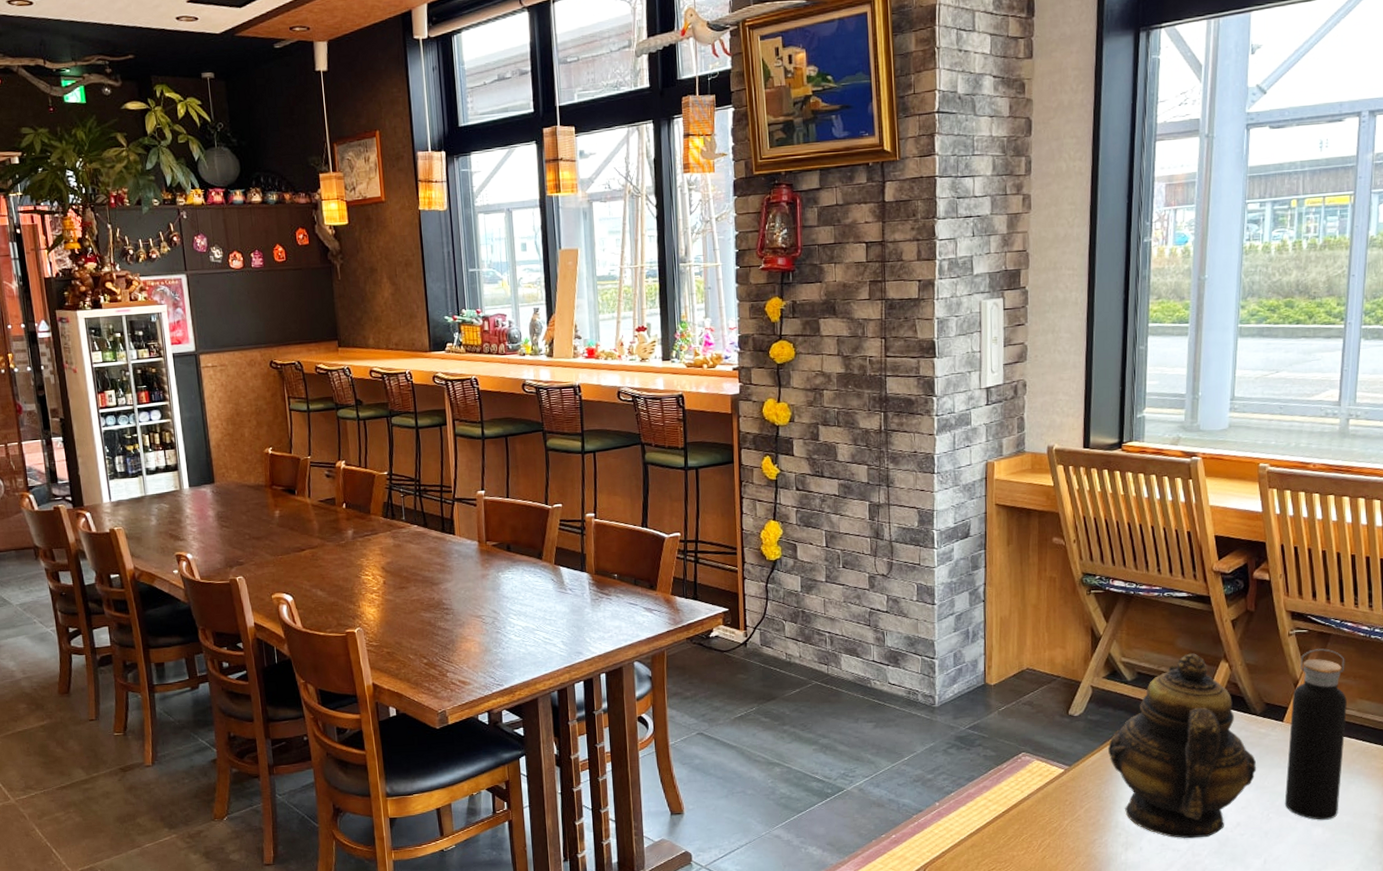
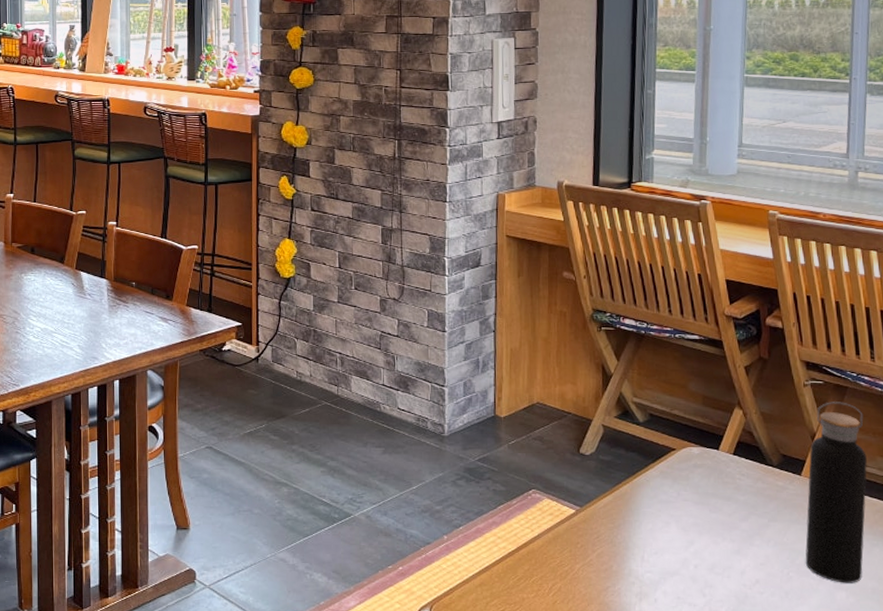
teapot: present [1108,653,1256,839] -> none [620,398,774,594]

